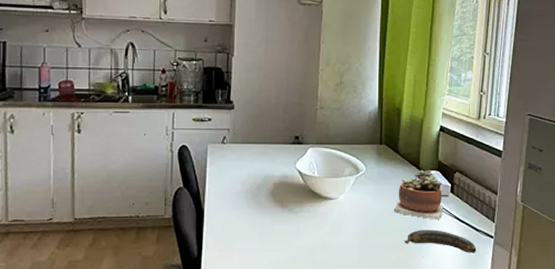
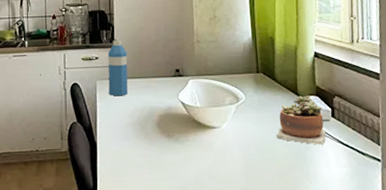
water bottle: none [221,101,244,162] -> present [107,40,128,97]
banana: present [404,230,476,253] -> none [290,155,365,178]

